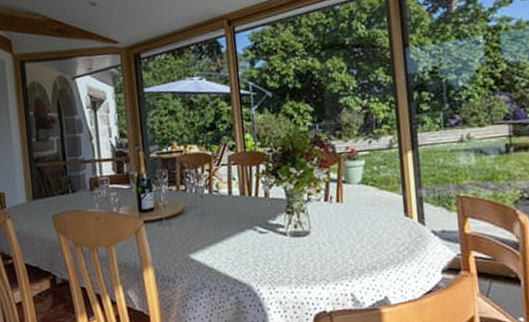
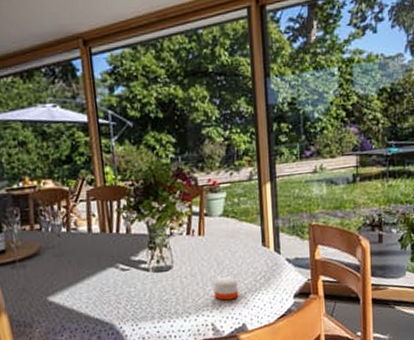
candle: none [352,246,380,271] -> present [213,276,239,301]

